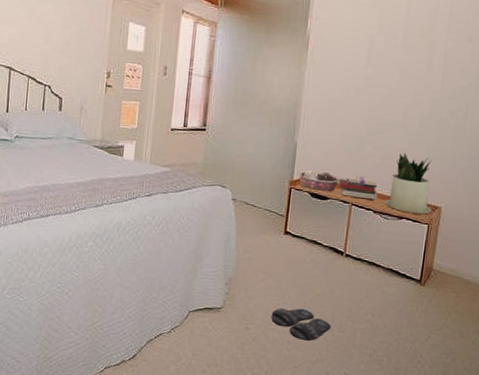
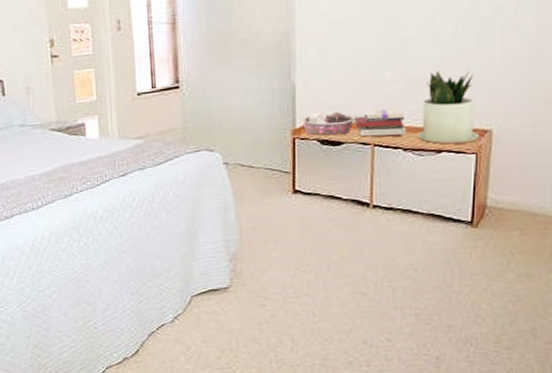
slippers: present [271,308,331,341] -> none [289,274,364,309]

